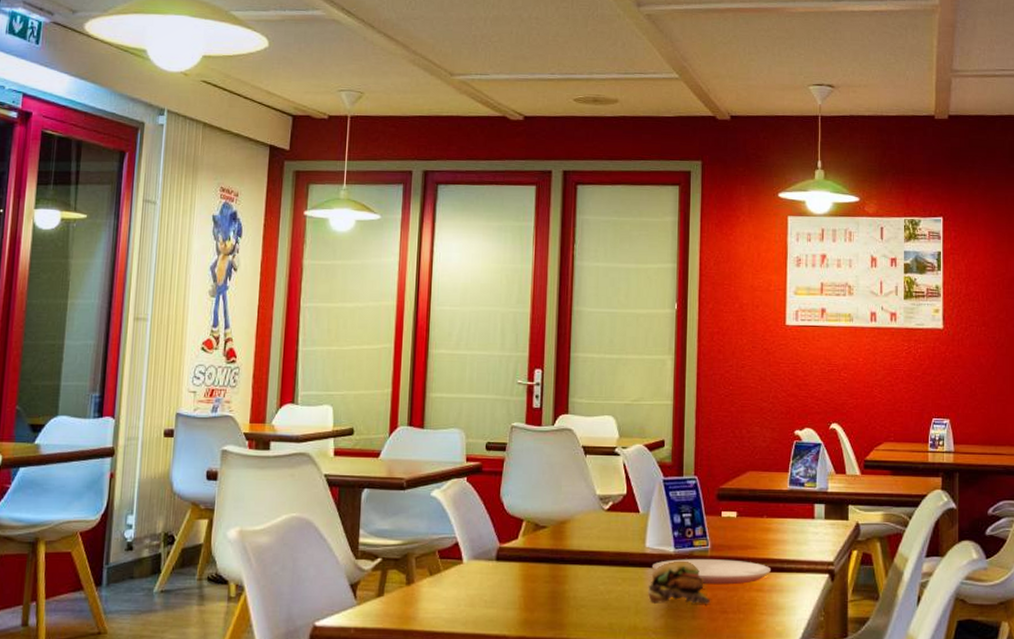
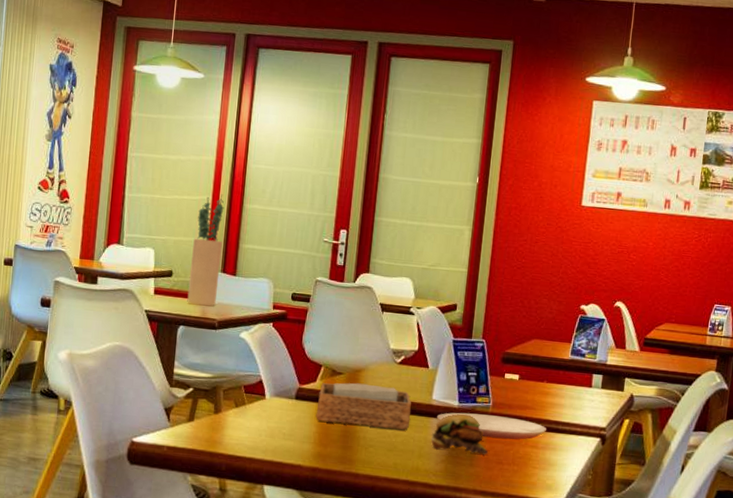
vase: none [371,341,408,465] -> present [187,194,224,307]
napkin holder: none [519,536,624,585] -> present [315,382,412,431]

